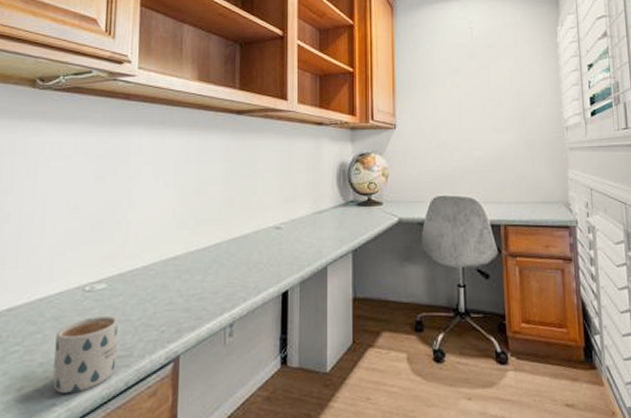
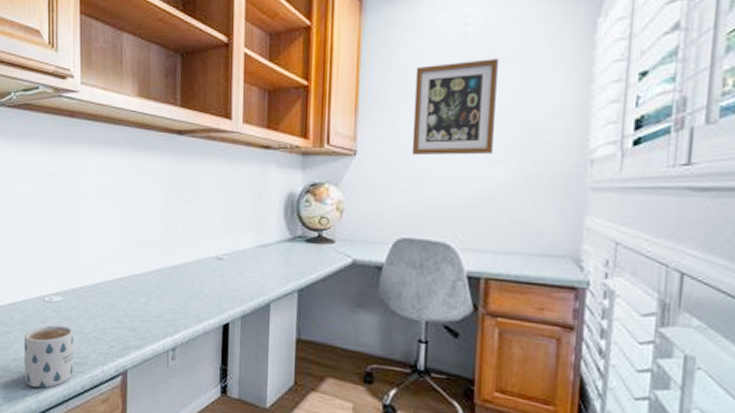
wall art: none [437,53,500,128] -> present [411,59,498,156]

